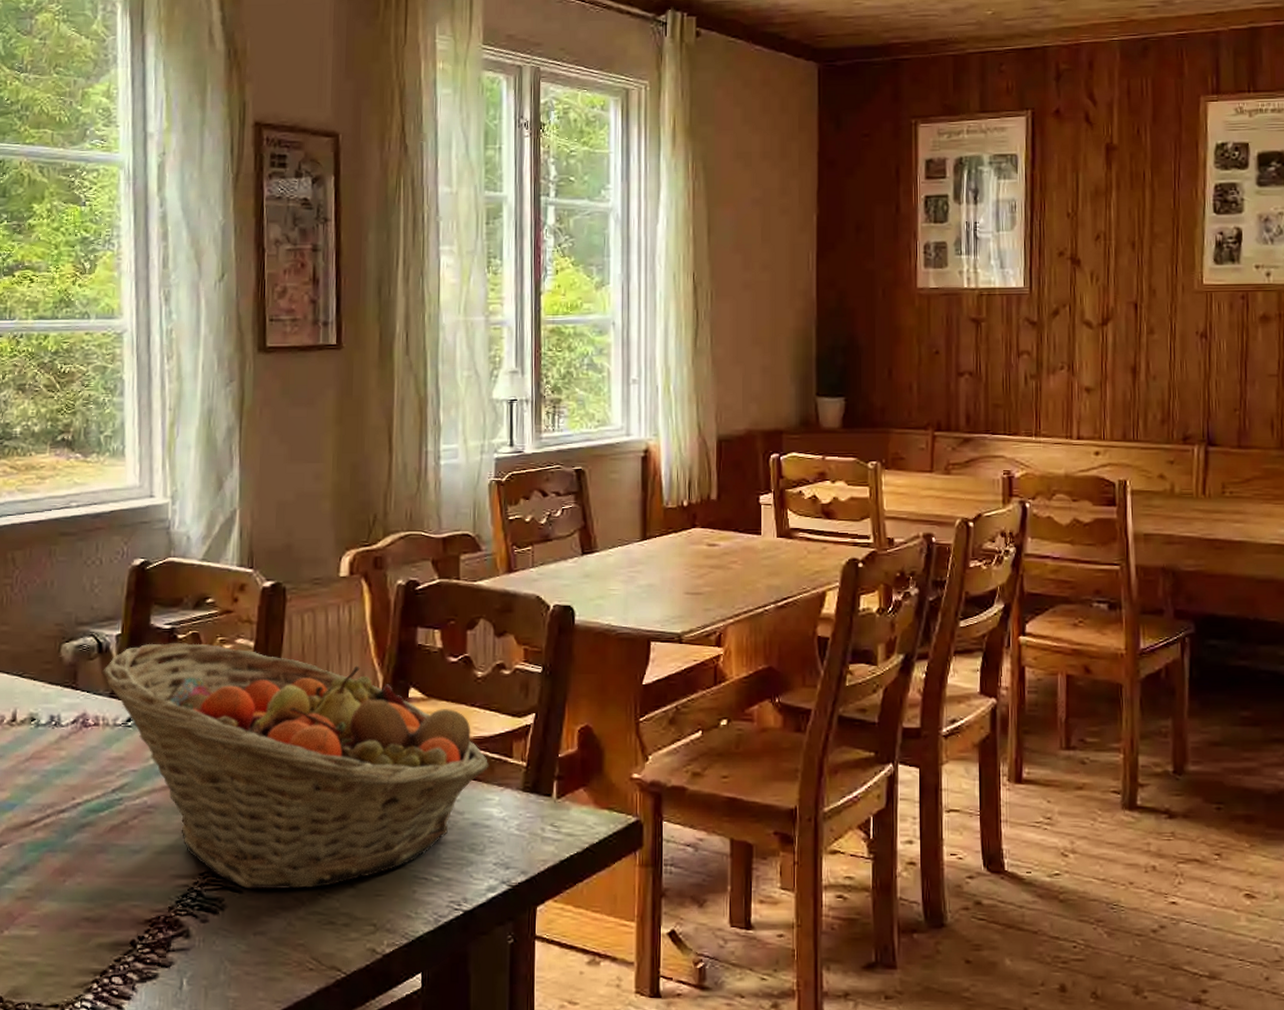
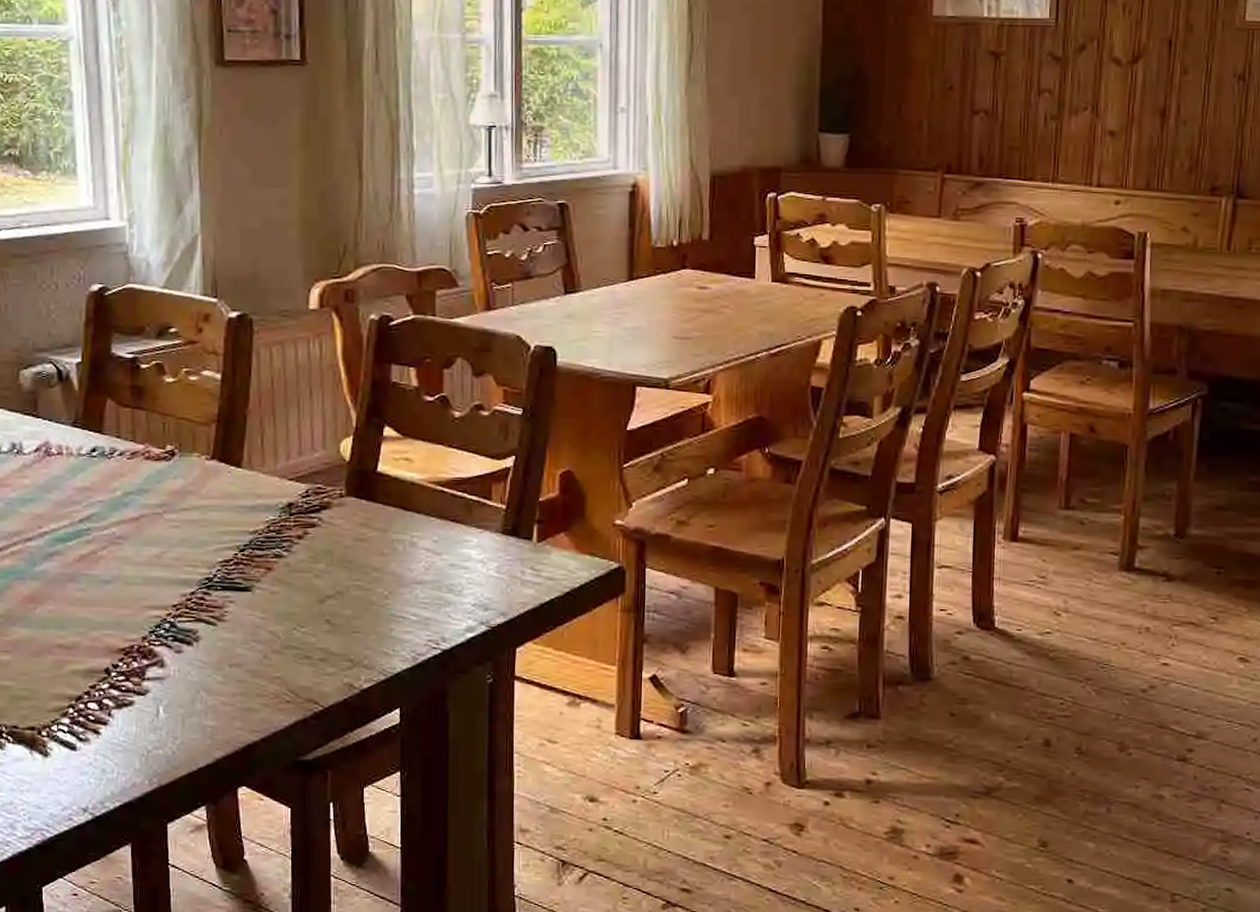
fruit basket: present [101,643,489,890] -> none [63,372,468,624]

